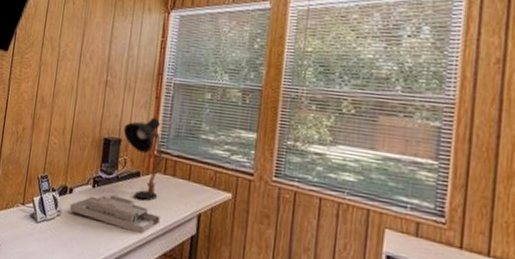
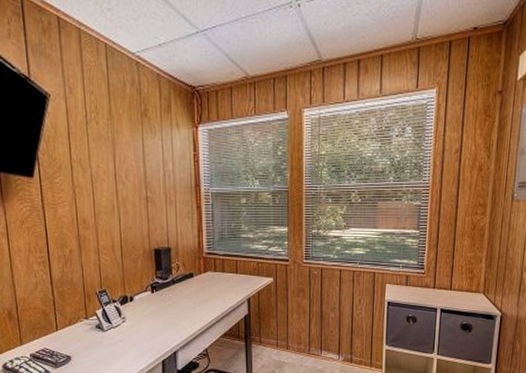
desk organizer: present [70,195,161,235] -> none [134,296,218,323]
desk lamp: present [123,117,164,201] -> none [171,225,213,296]

